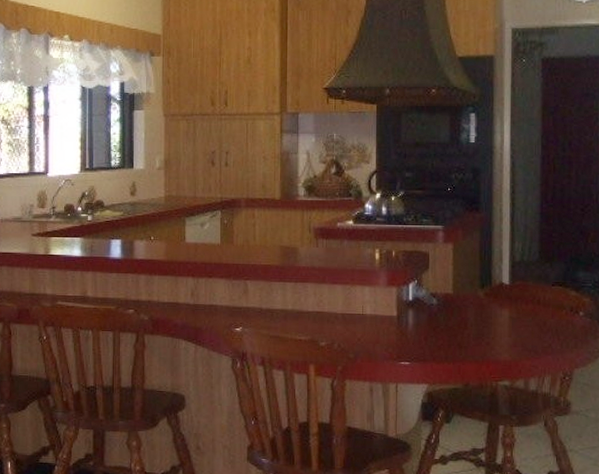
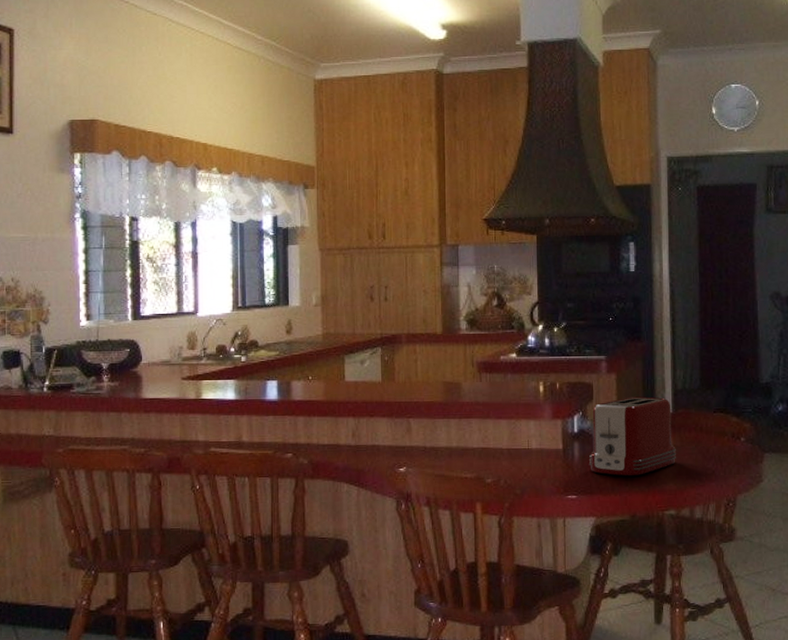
toaster: none [423,267,512,345] -> present [589,396,676,476]

